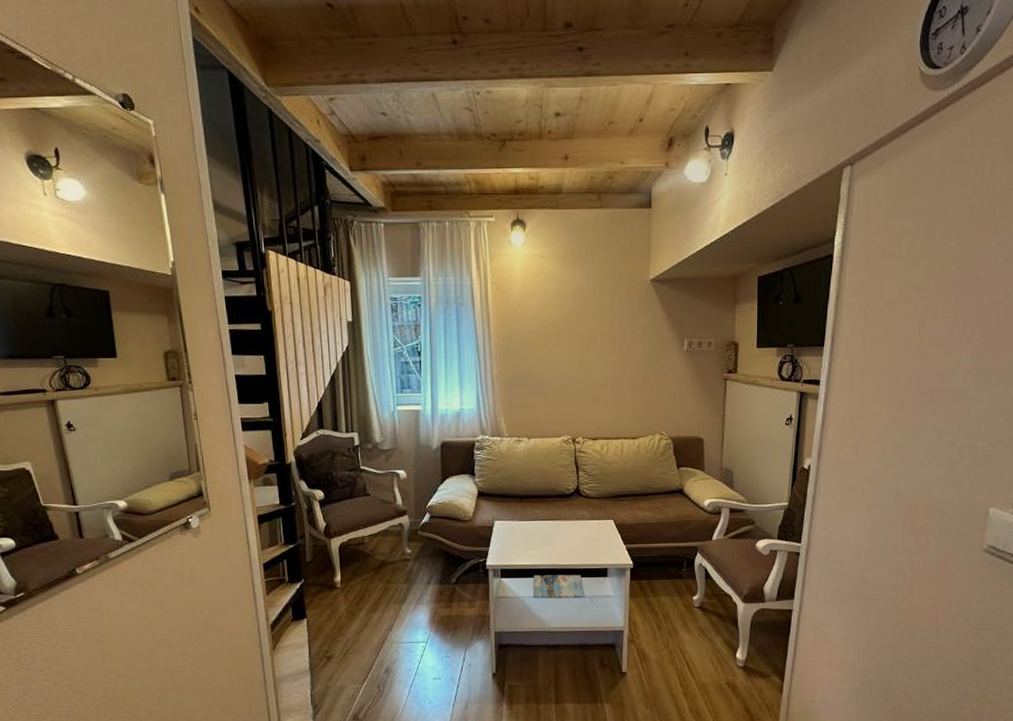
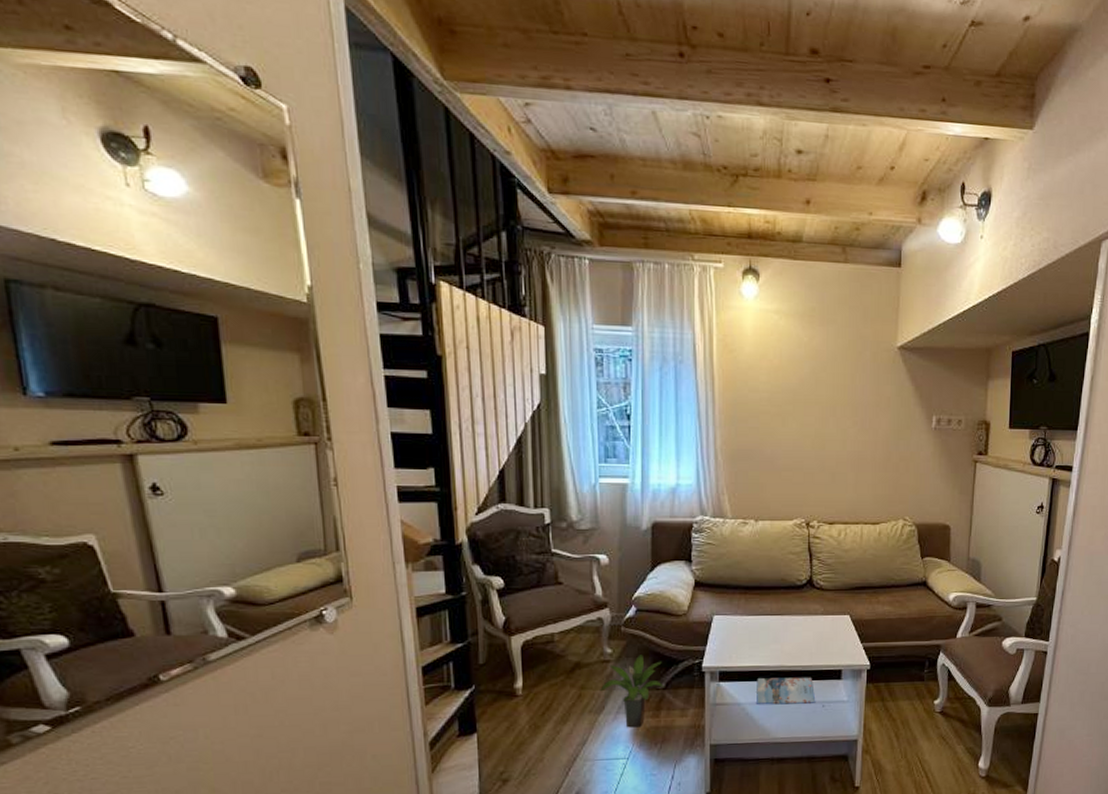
potted plant: none [402,554,456,616] -> present [600,655,665,728]

